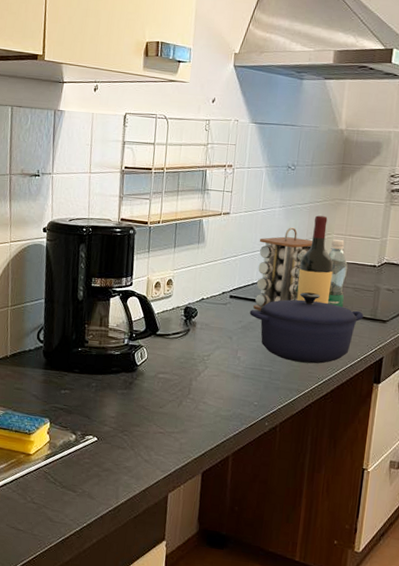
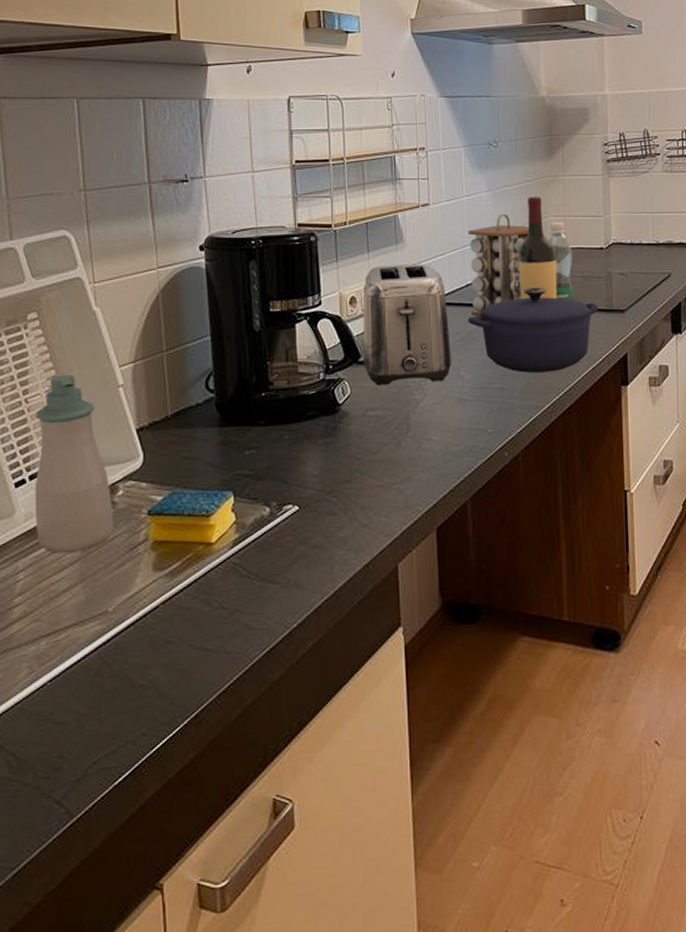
toaster: none [159,259,234,359] -> present [362,263,452,386]

